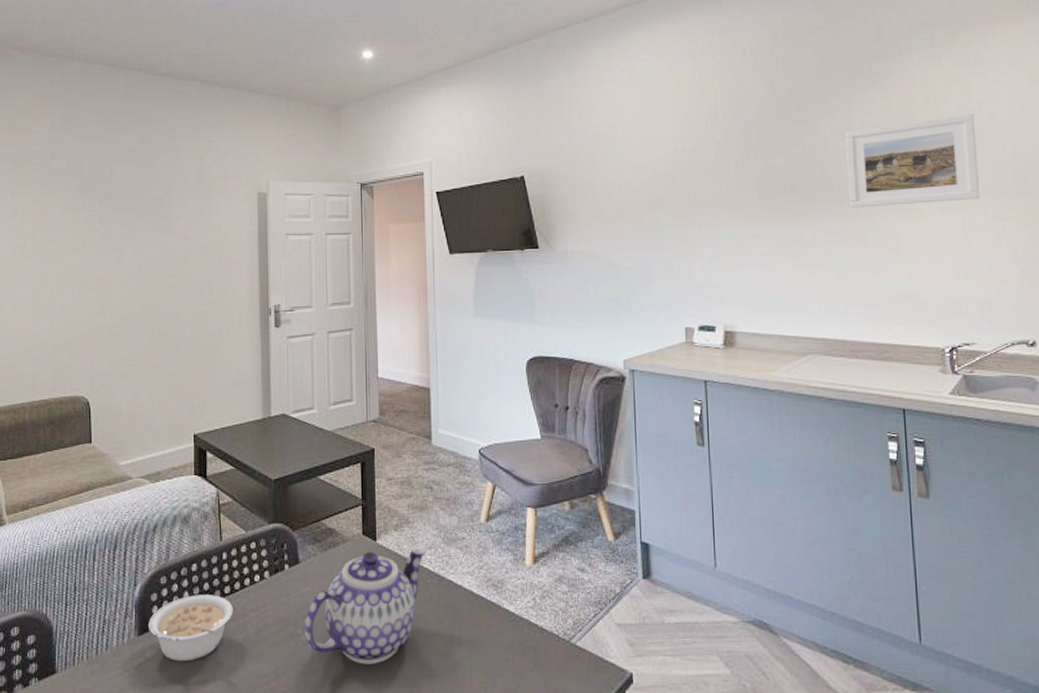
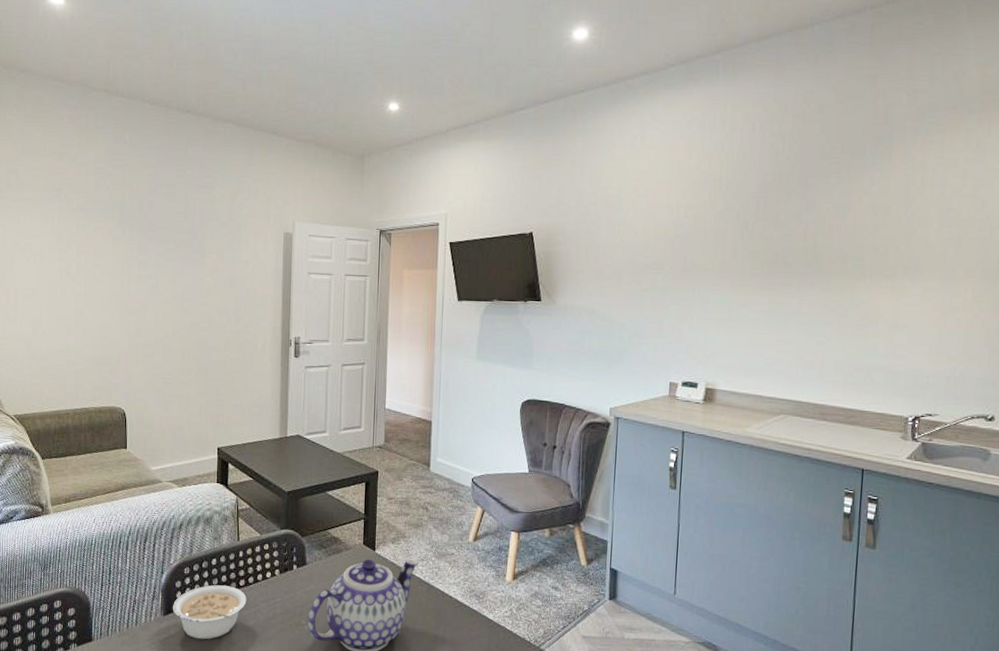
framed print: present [845,113,980,208] -> none [836,198,967,283]

